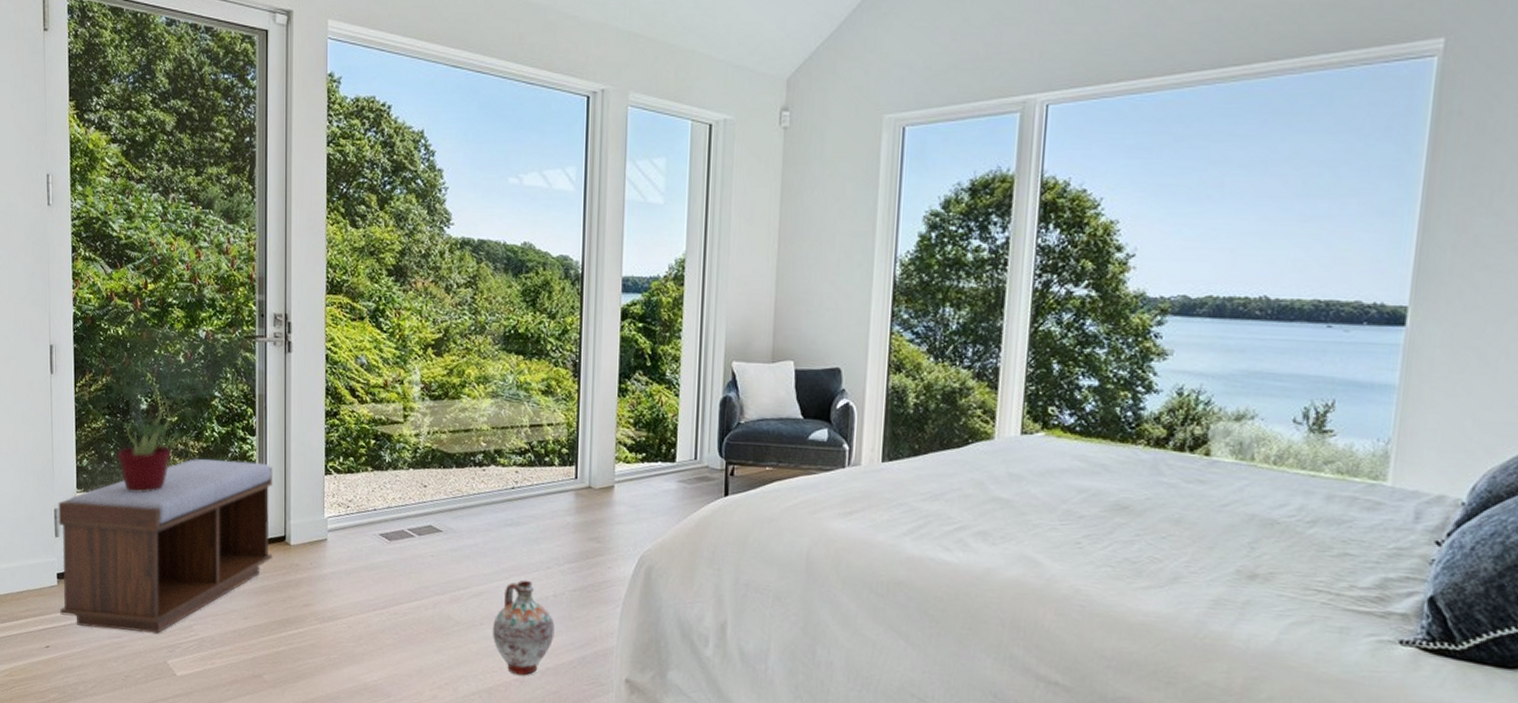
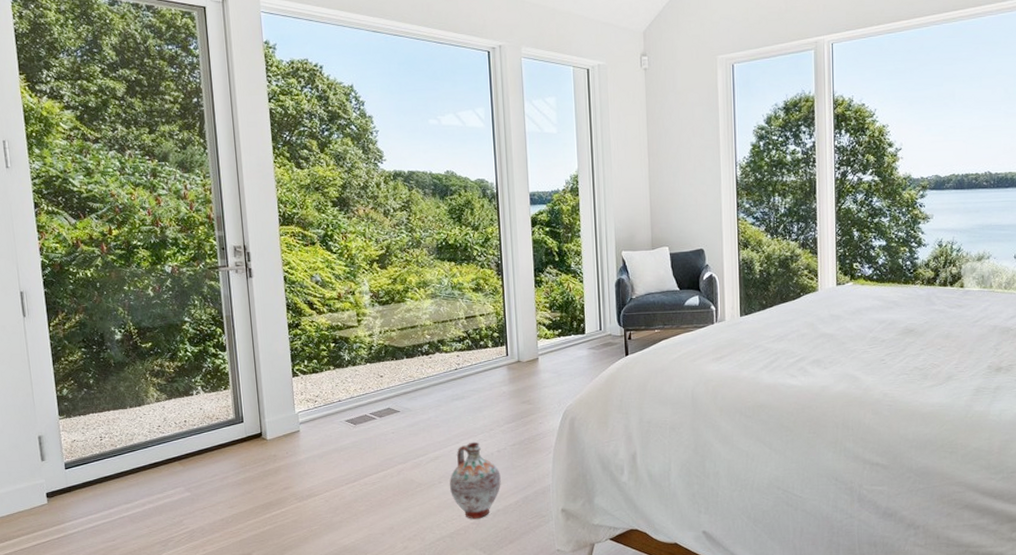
bench: present [58,458,273,634] -> none [41,373,251,537]
potted plant: present [107,385,196,492] -> none [84,317,169,412]

